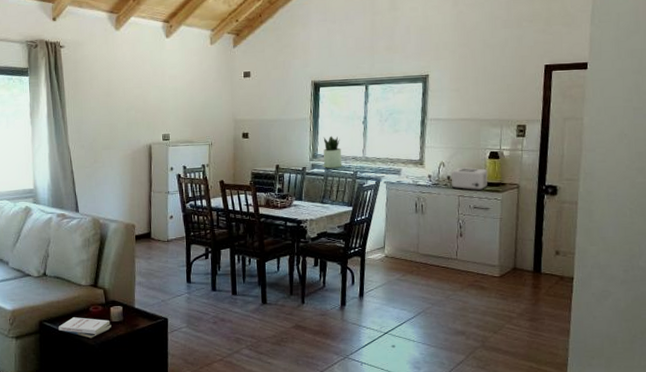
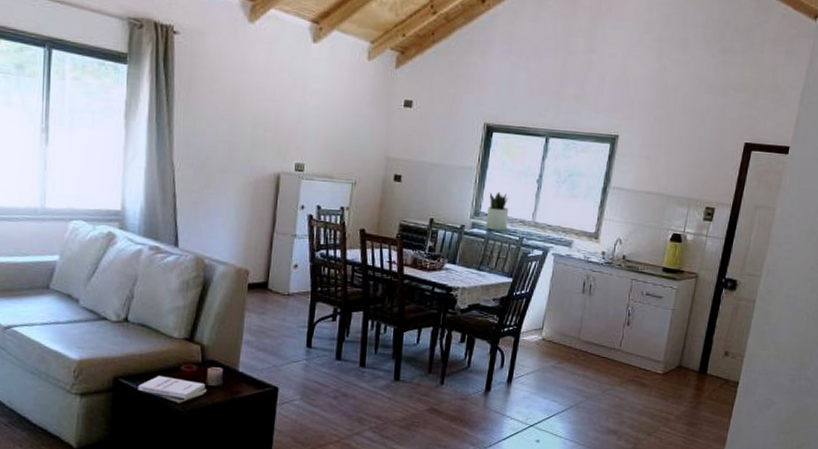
toaster: present [451,167,488,191] -> none [626,247,667,277]

